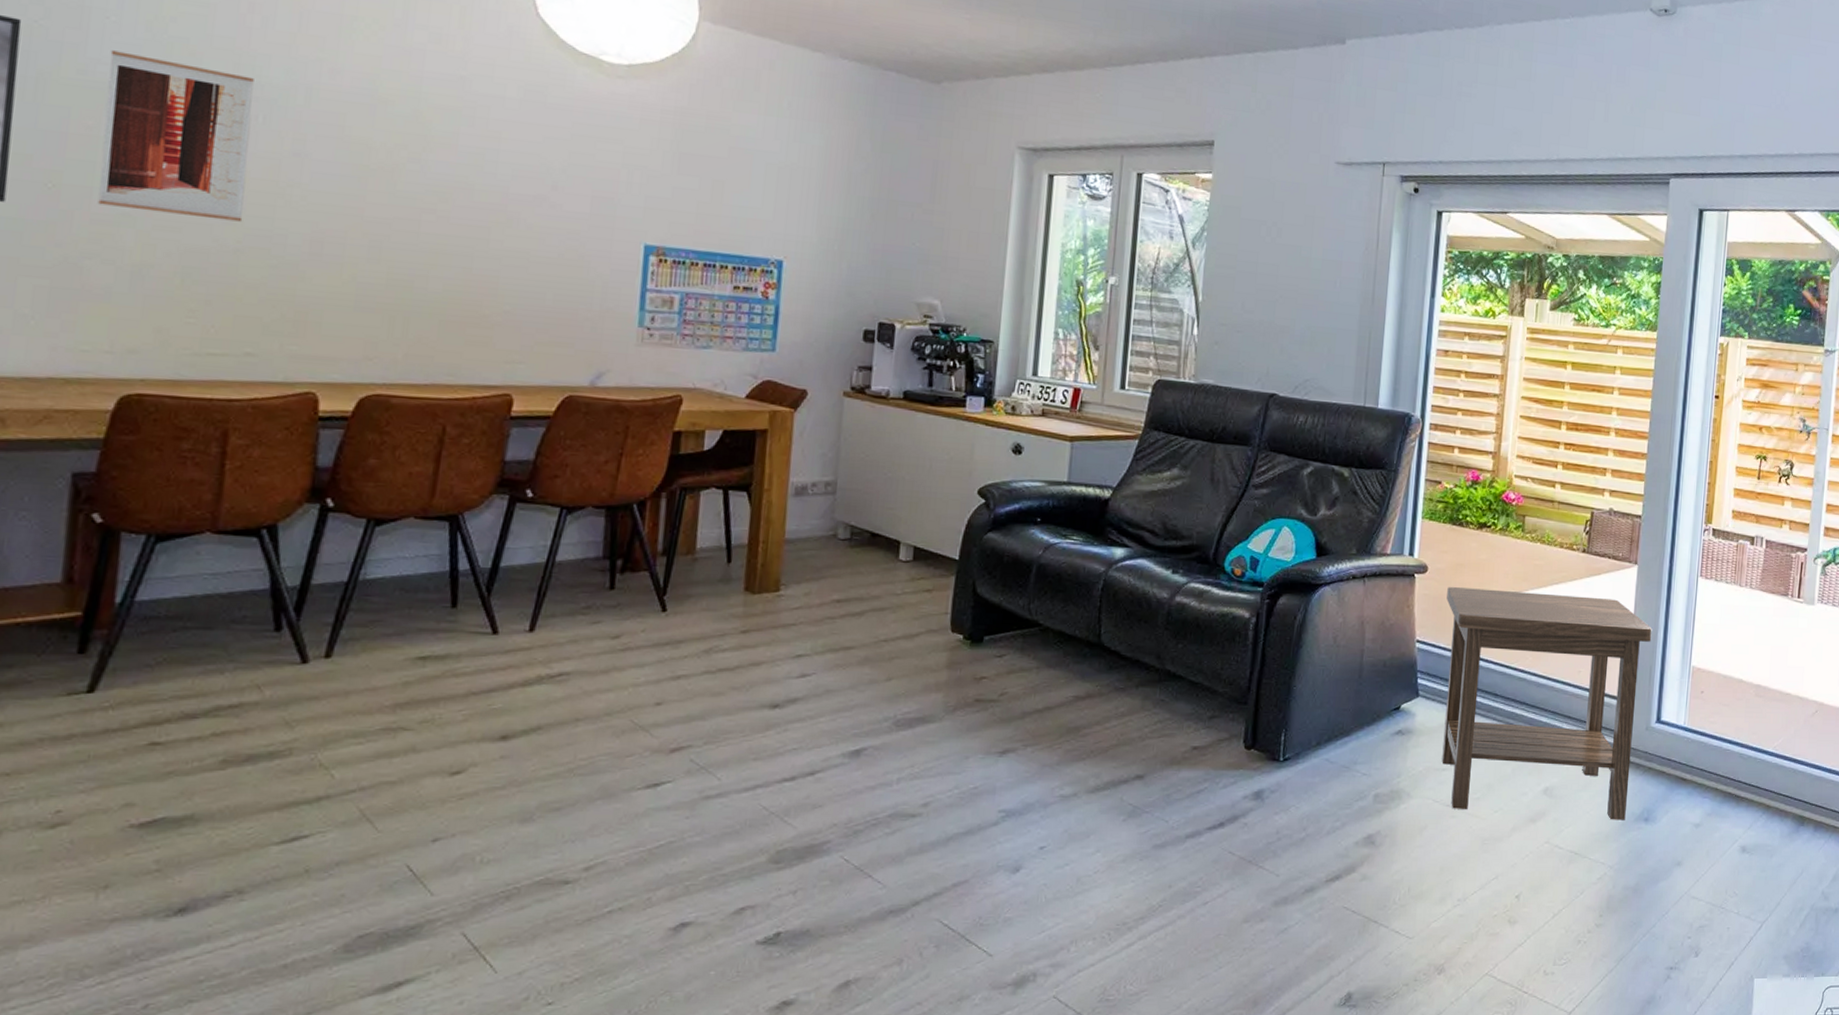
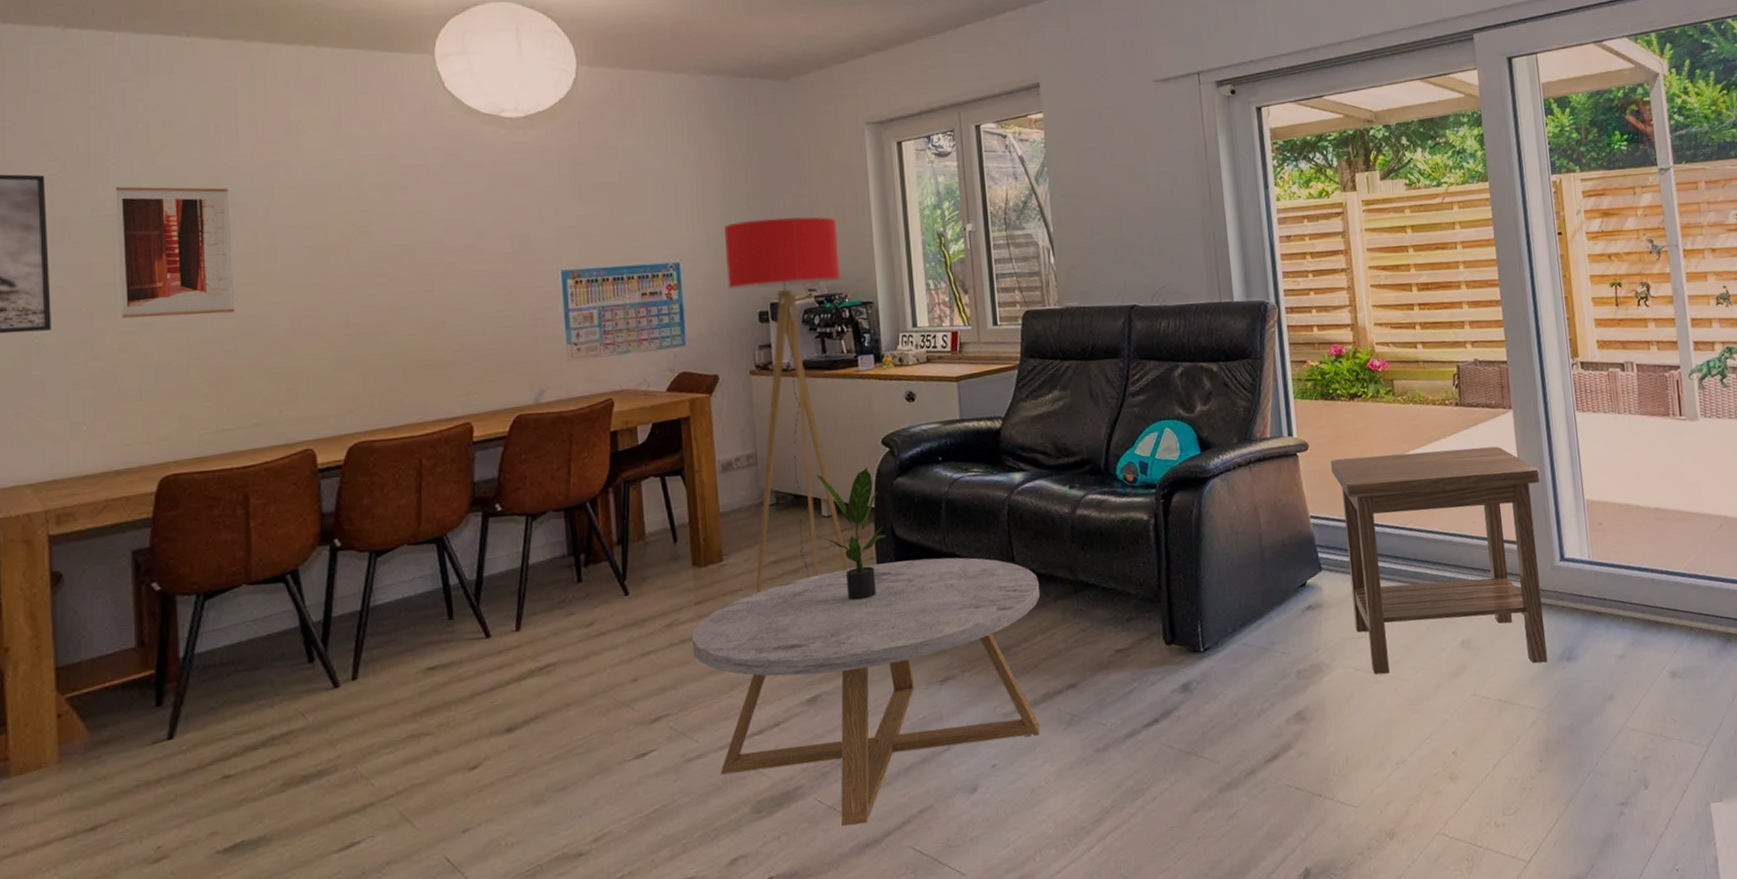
coffee table: none [730,619,1124,890] -> present [692,557,1041,827]
floor lamp: none [811,228,967,632] -> present [724,216,849,594]
potted plant: none [881,514,966,655] -> present [809,467,886,601]

